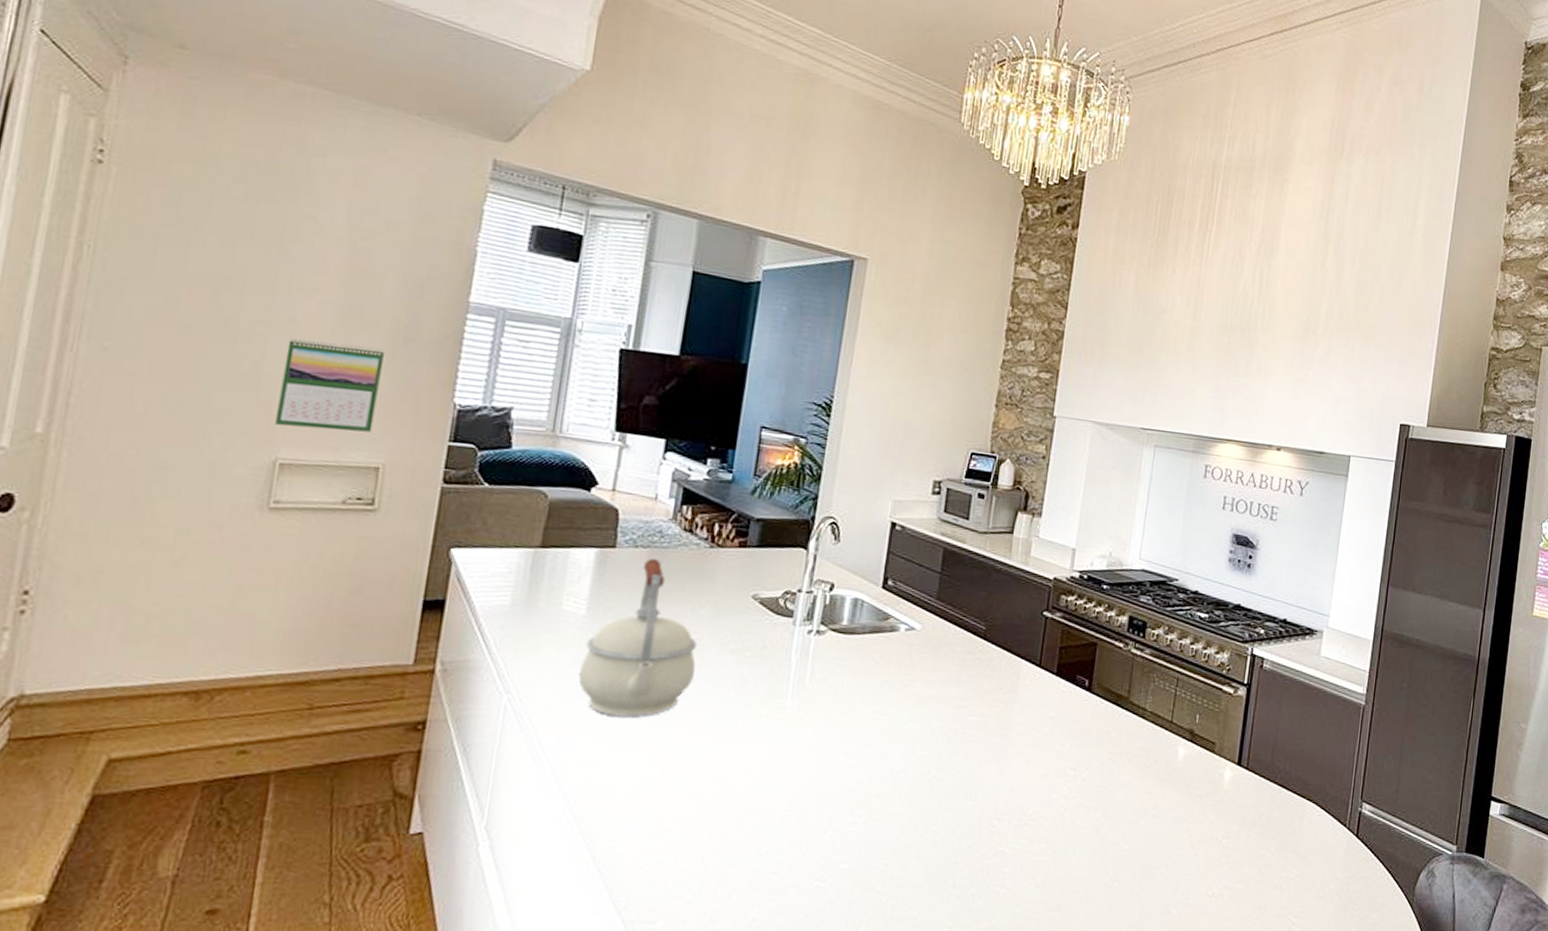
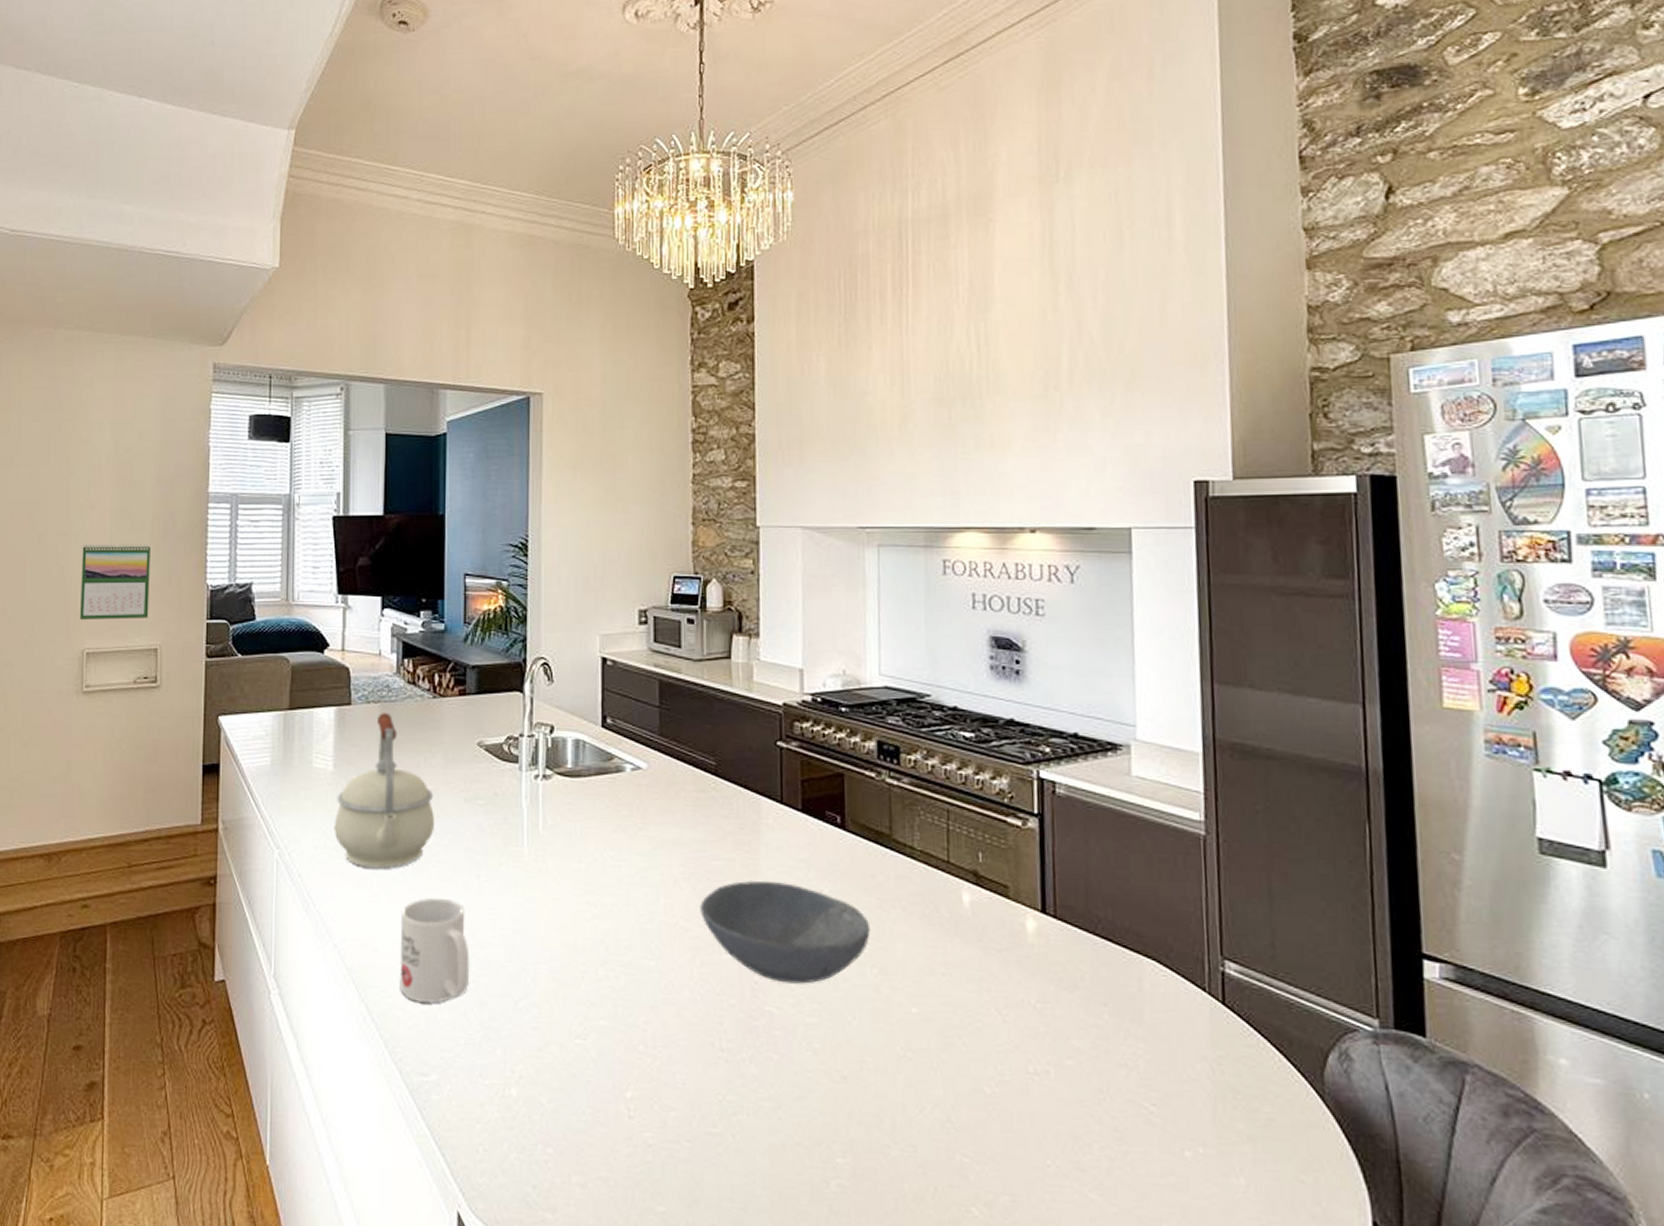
mug: none [633,746,717,851] -> present [400,897,470,1003]
bowl: none [952,734,1100,827] -> present [700,880,871,984]

